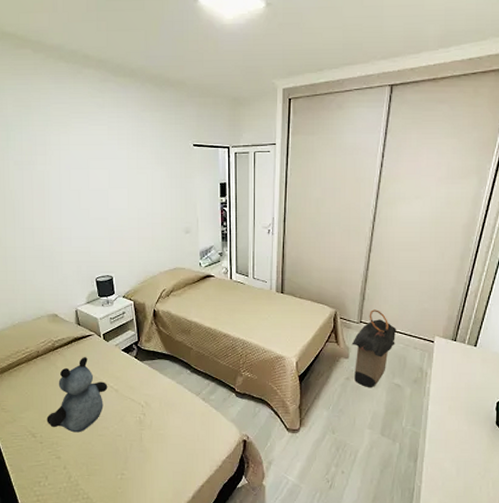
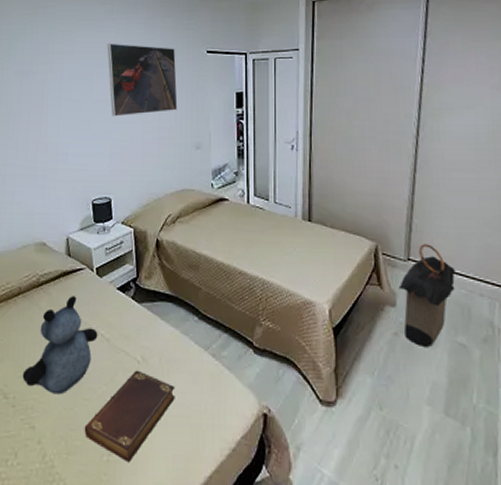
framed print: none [100,135,168,205] -> present [107,43,178,117]
book: none [101,412,173,479] -> present [84,370,175,463]

